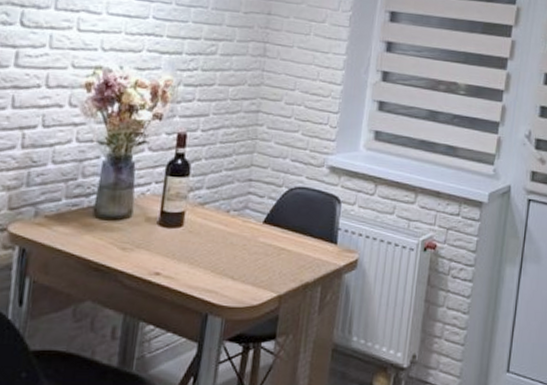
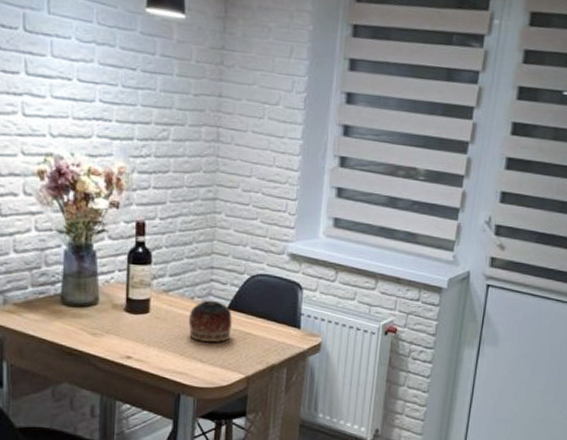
bowl: none [222,213,268,258] -> present [188,300,232,342]

